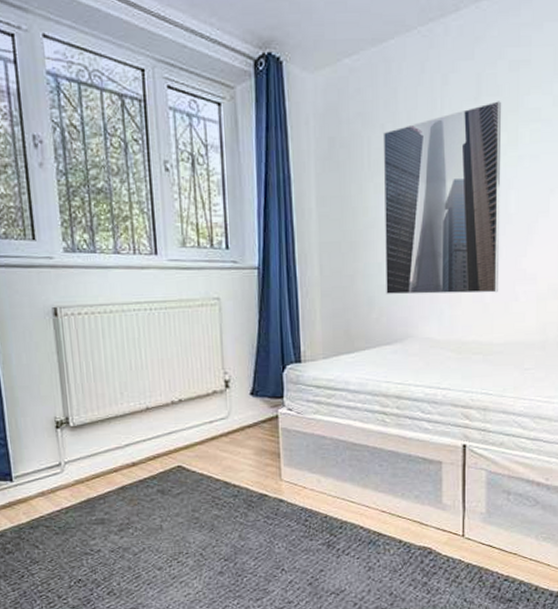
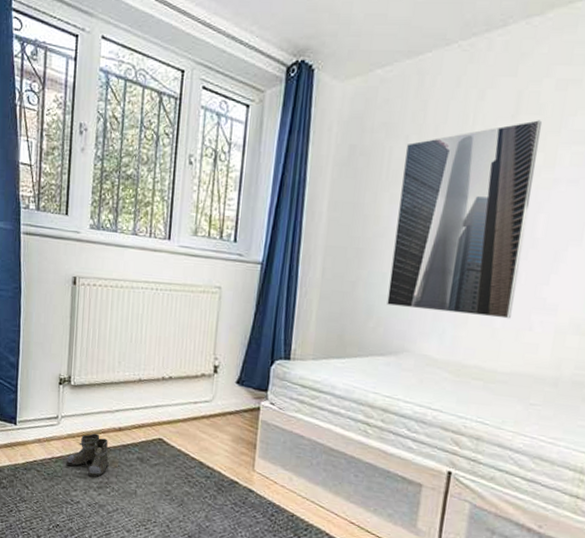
boots: none [78,474,134,521] -> present [66,433,114,477]

